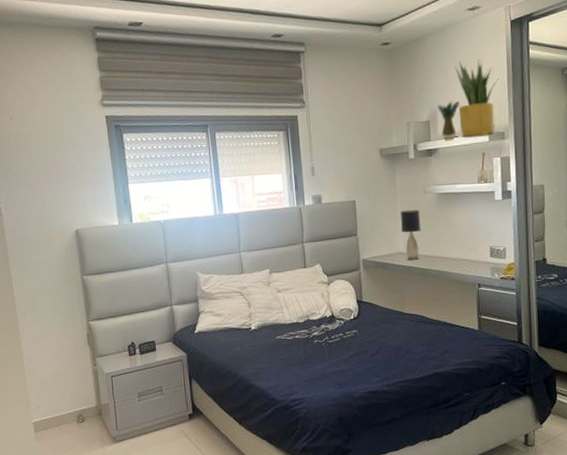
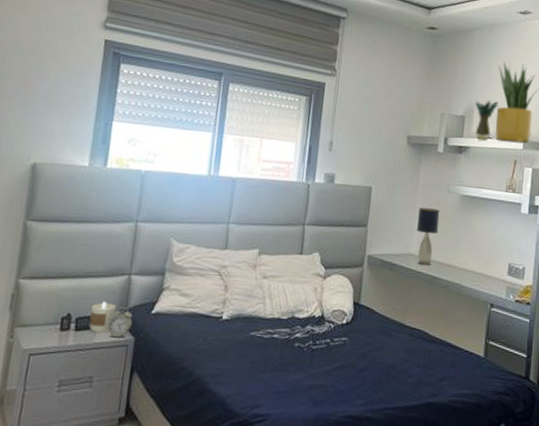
candle: none [147,329,167,354] -> present [88,301,116,334]
alarm clock: none [162,331,182,355] -> present [106,307,133,337]

